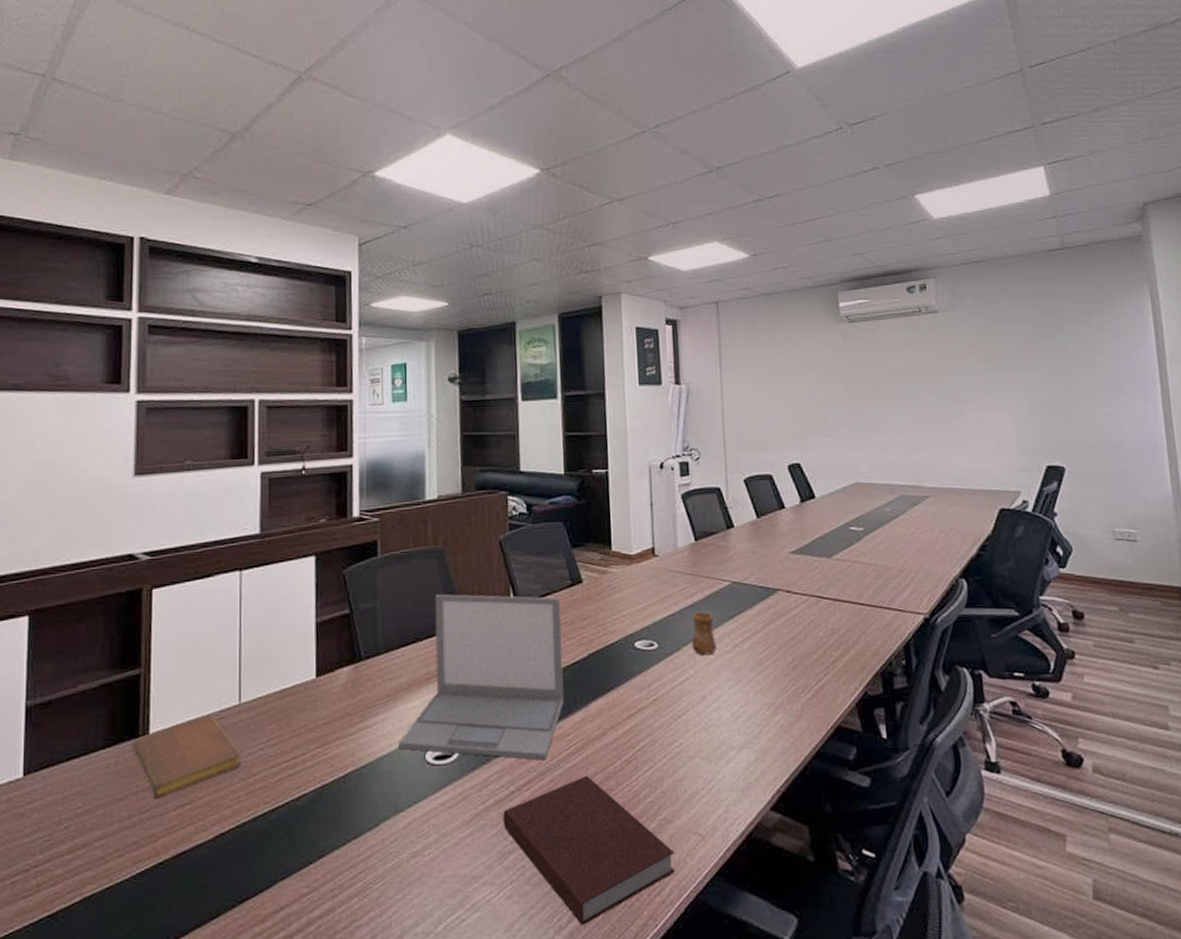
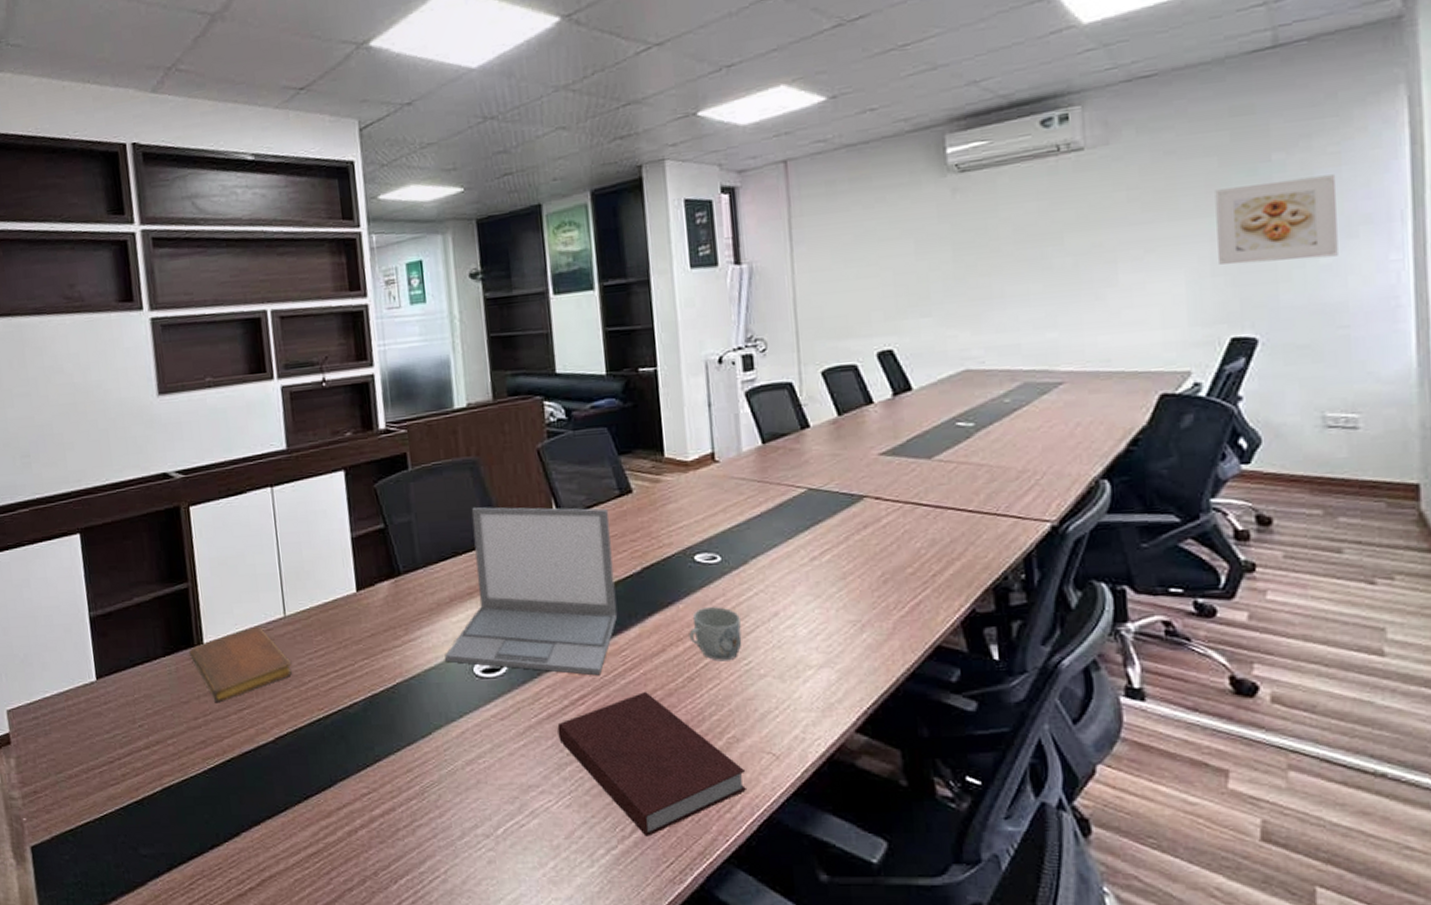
mug: none [628,691,674,744] -> present [689,607,742,662]
cup: present [692,611,717,656] -> none [760,522,790,569]
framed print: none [1029,345,1114,409] -> present [1215,174,1338,265]

